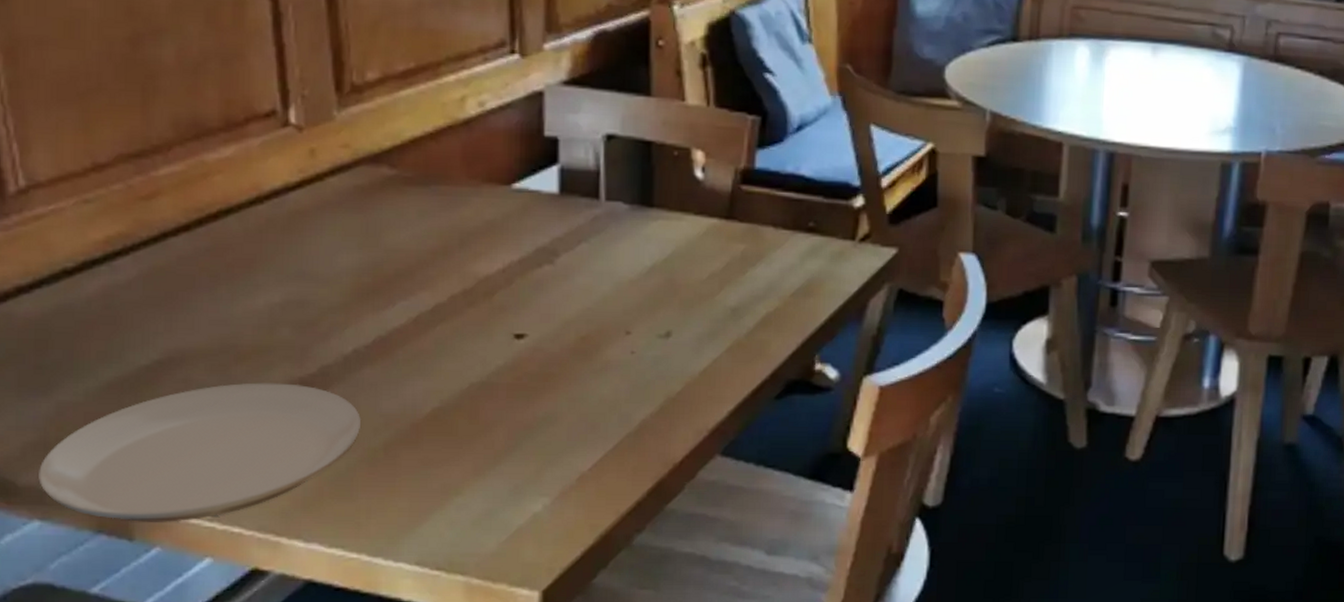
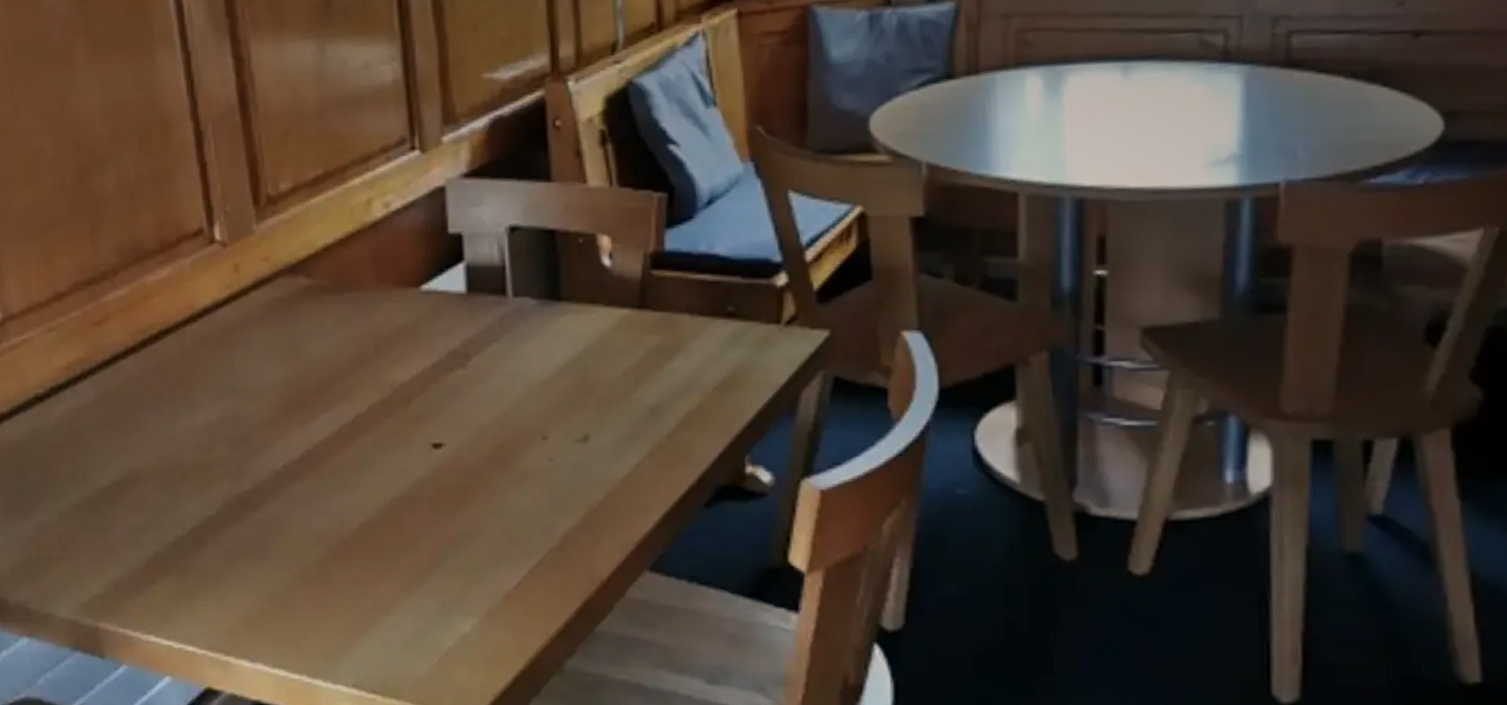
plate: present [38,383,362,522] -> none [25,501,295,640]

